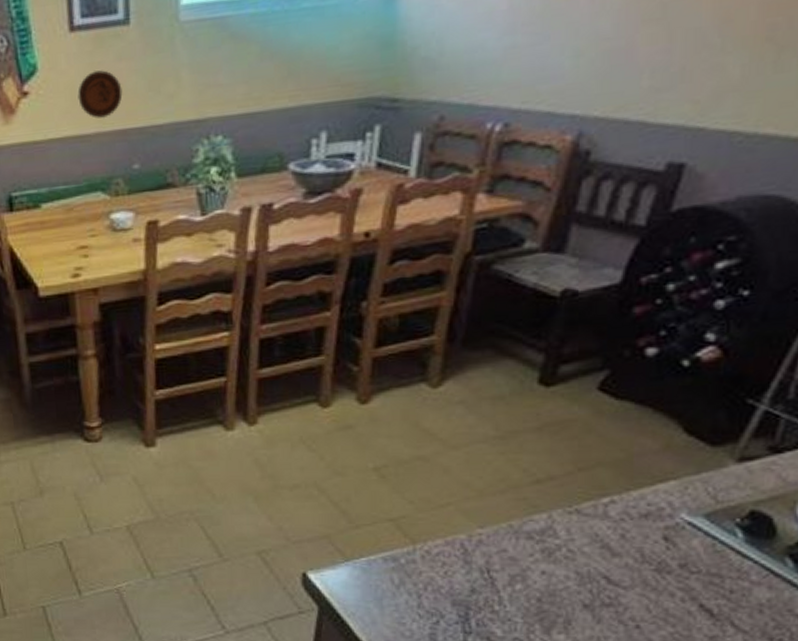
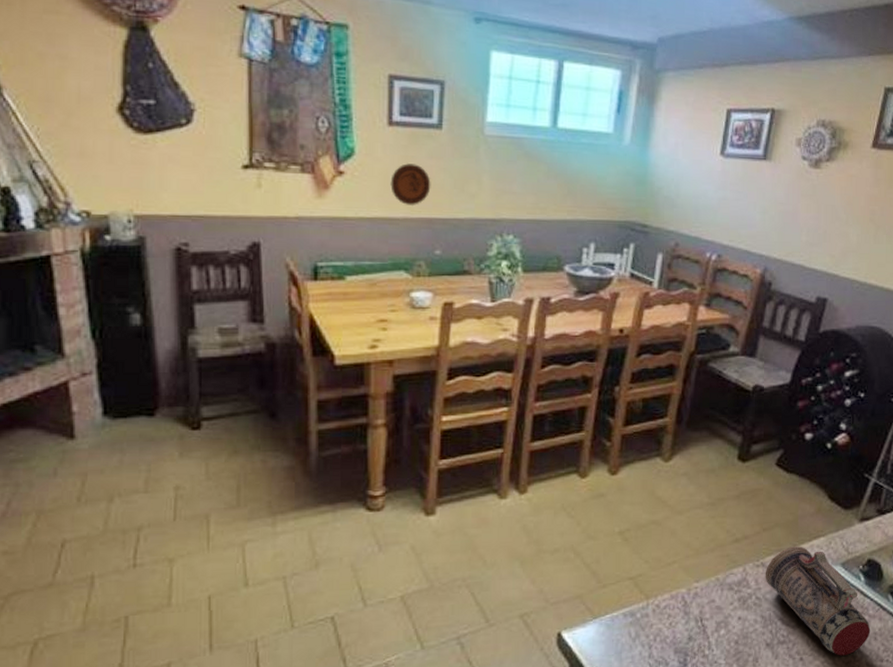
beer mug: none [581,490,753,628] -> present [765,546,871,656]

